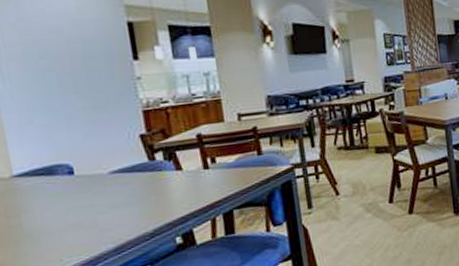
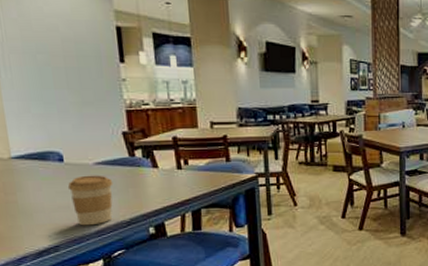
coffee cup: none [79,184,133,244] -> present [67,175,113,226]

